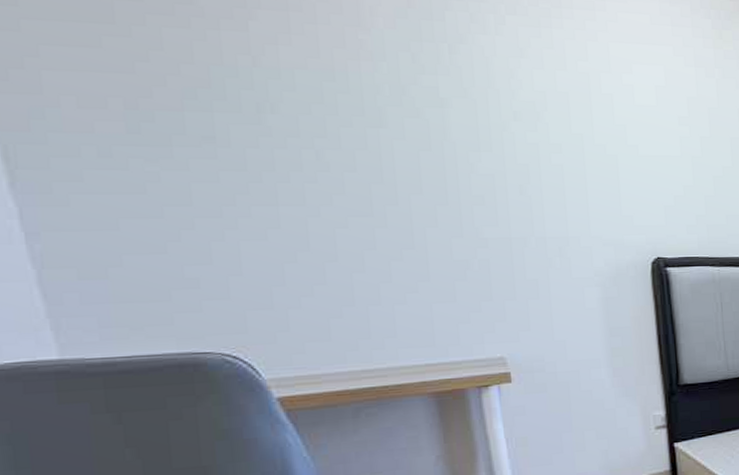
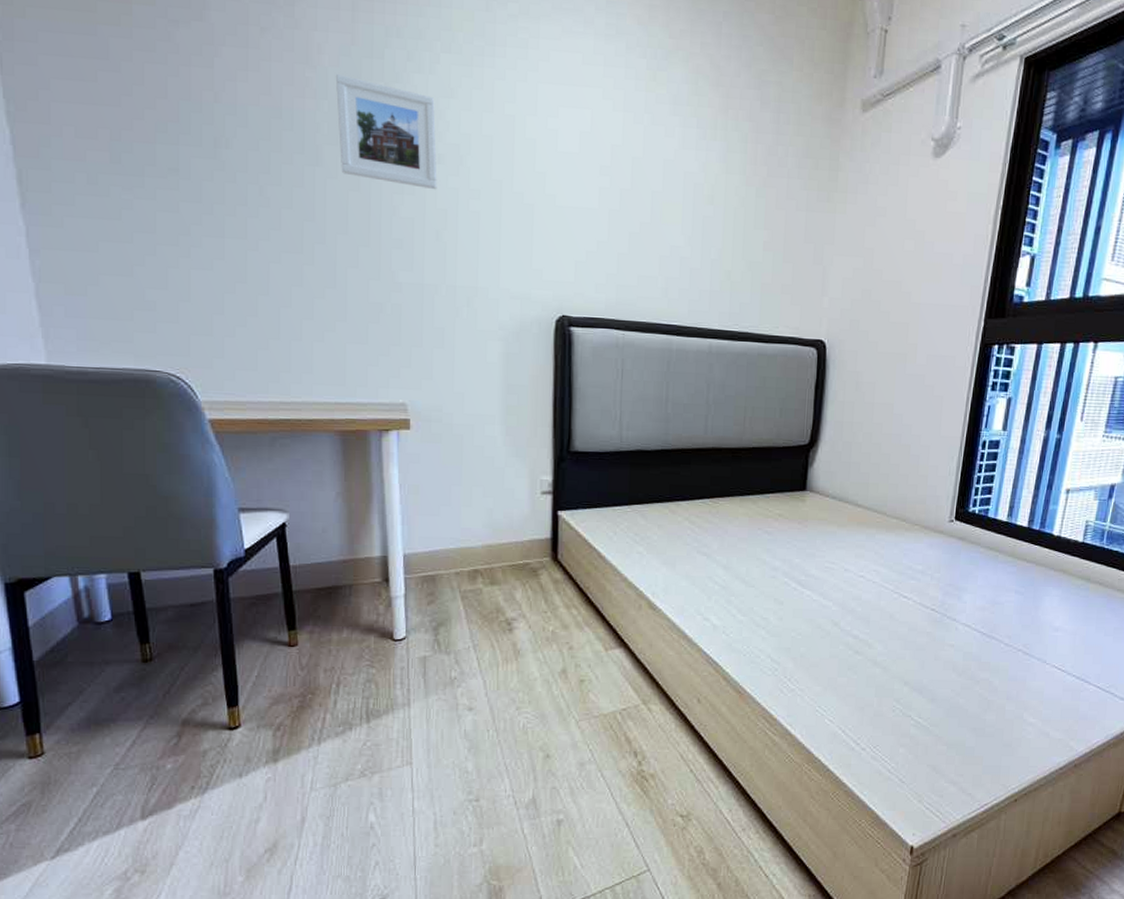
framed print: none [392,36,516,146] -> present [335,74,437,190]

